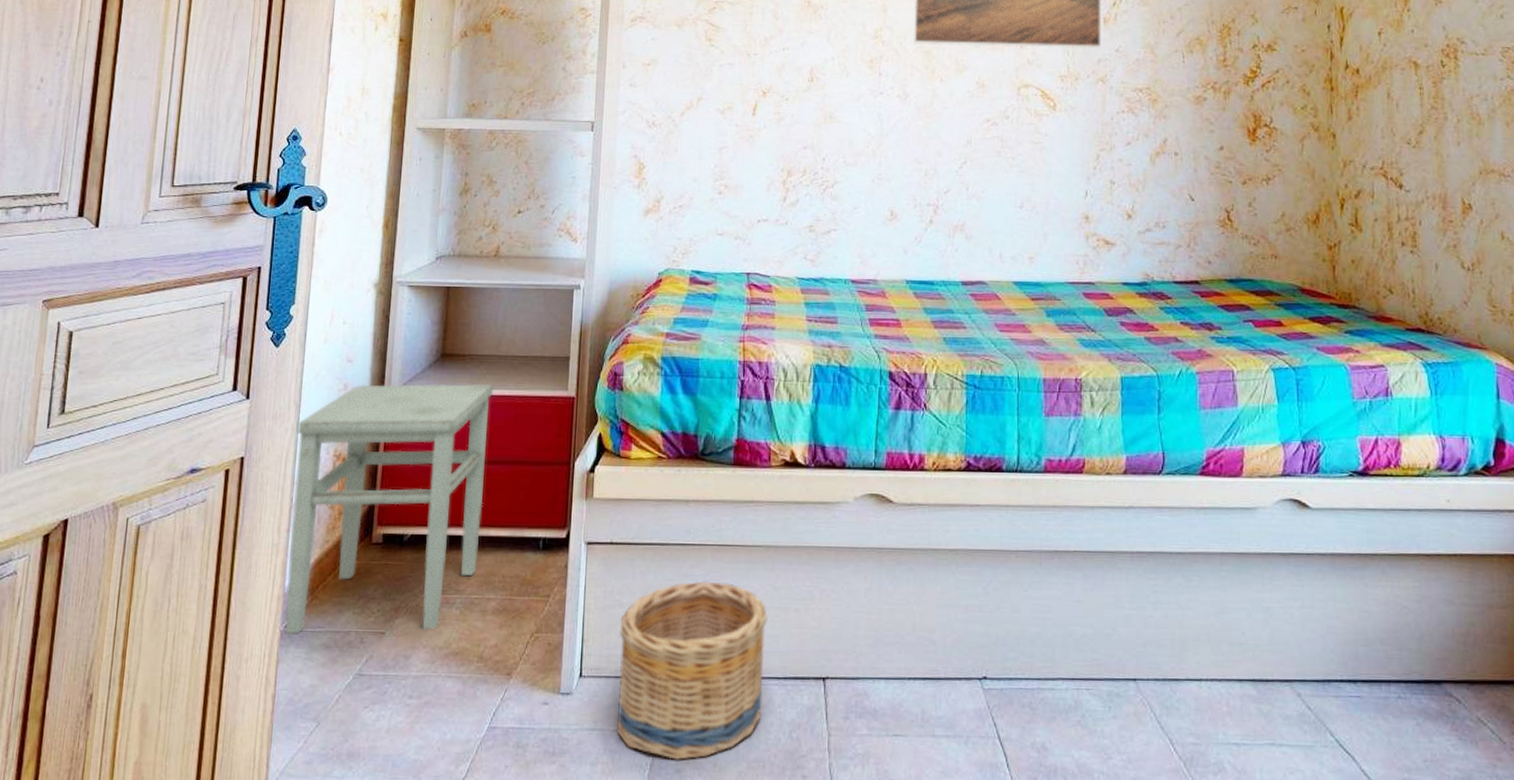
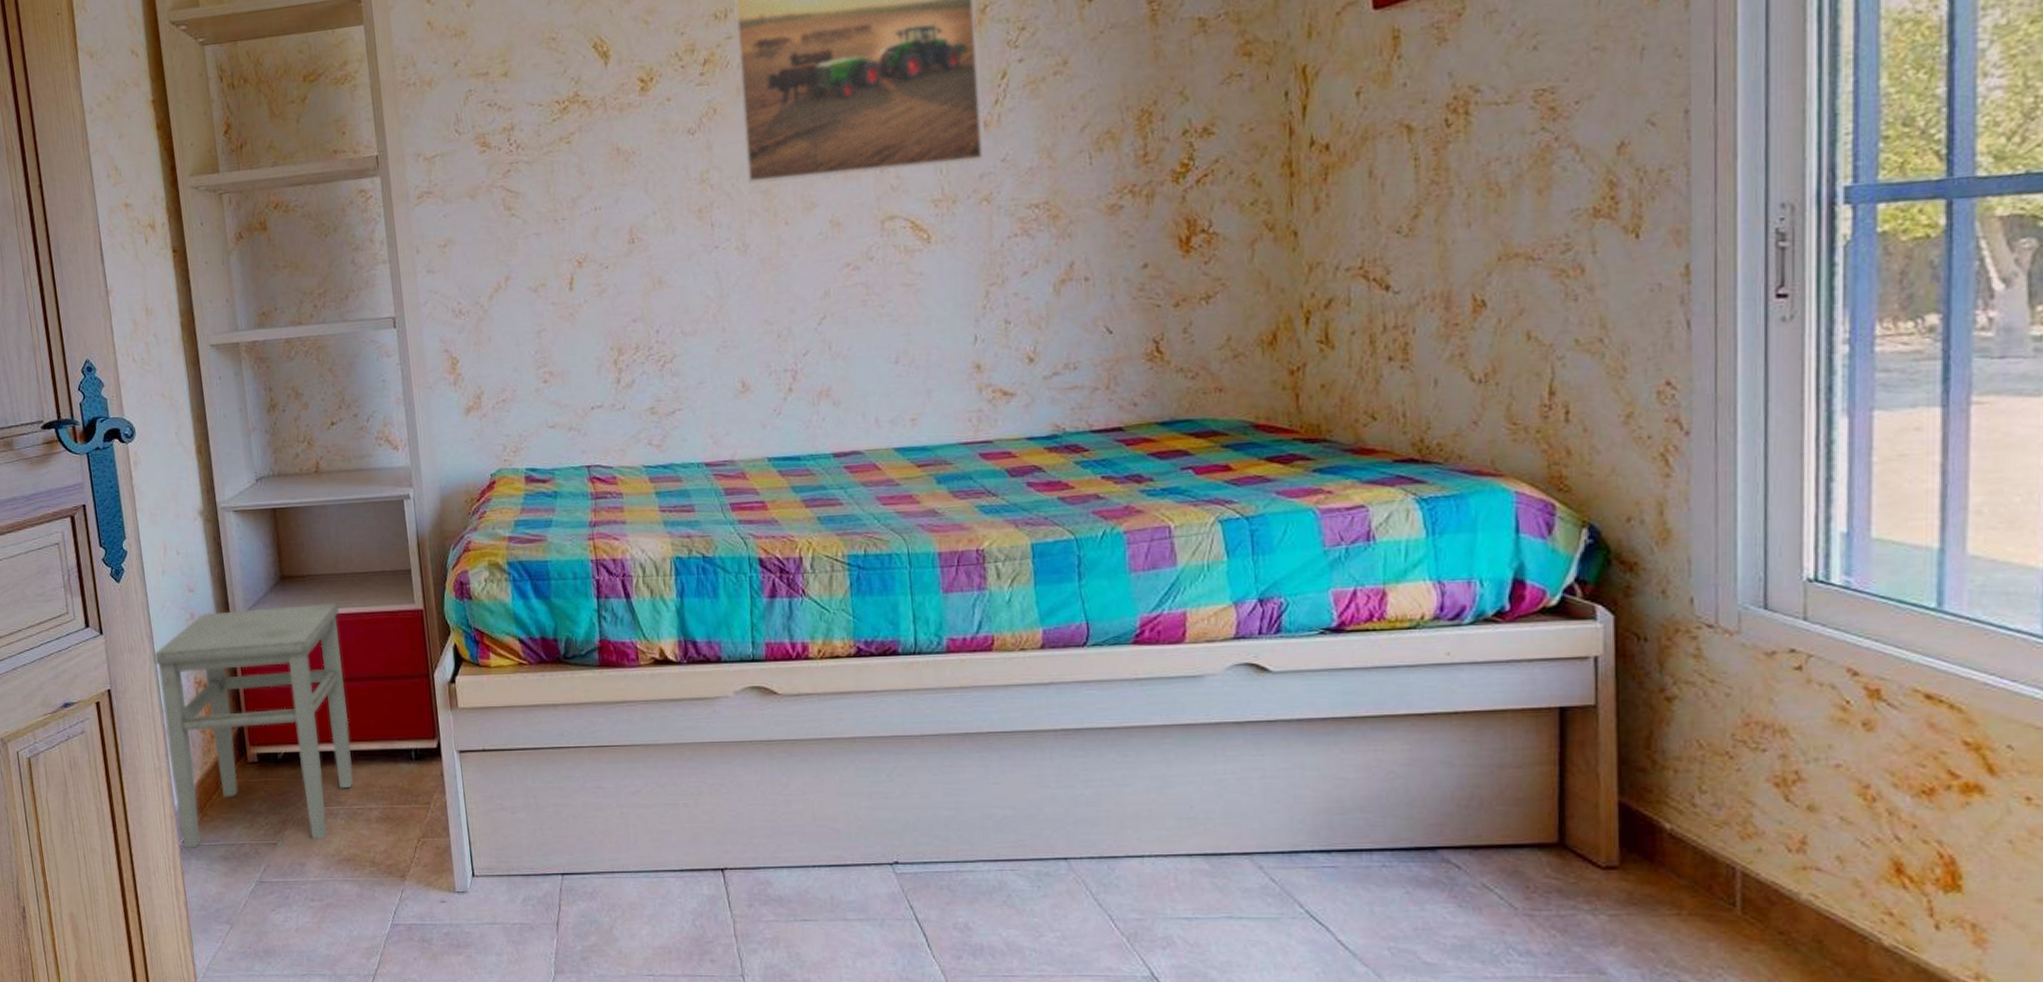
basket: present [616,581,768,760] -> none [504,781,662,949]

